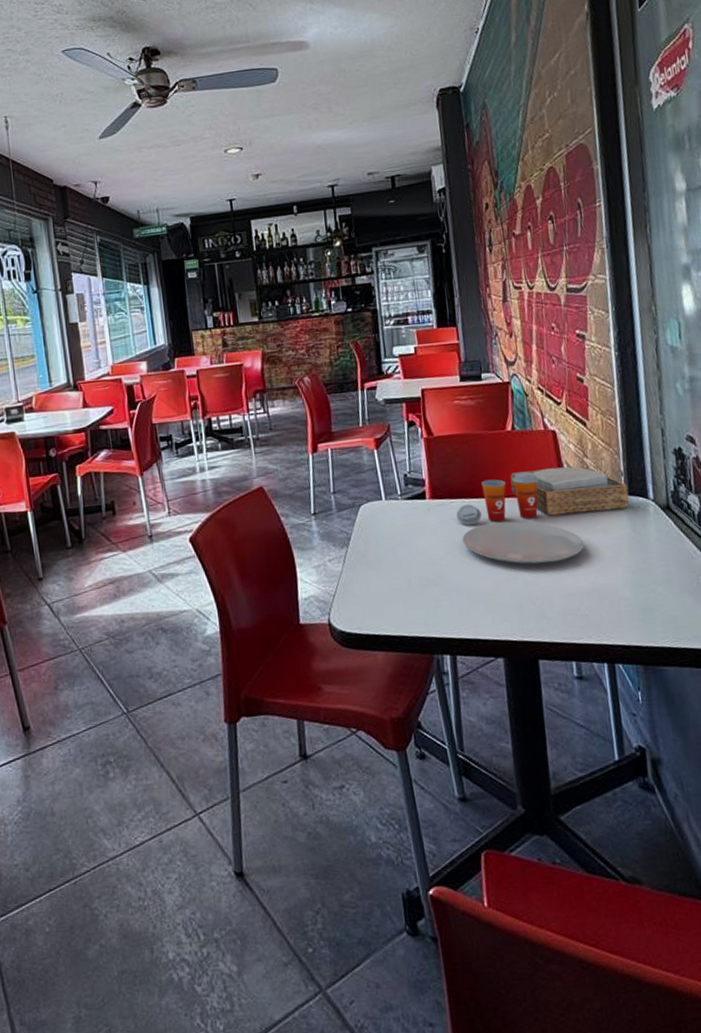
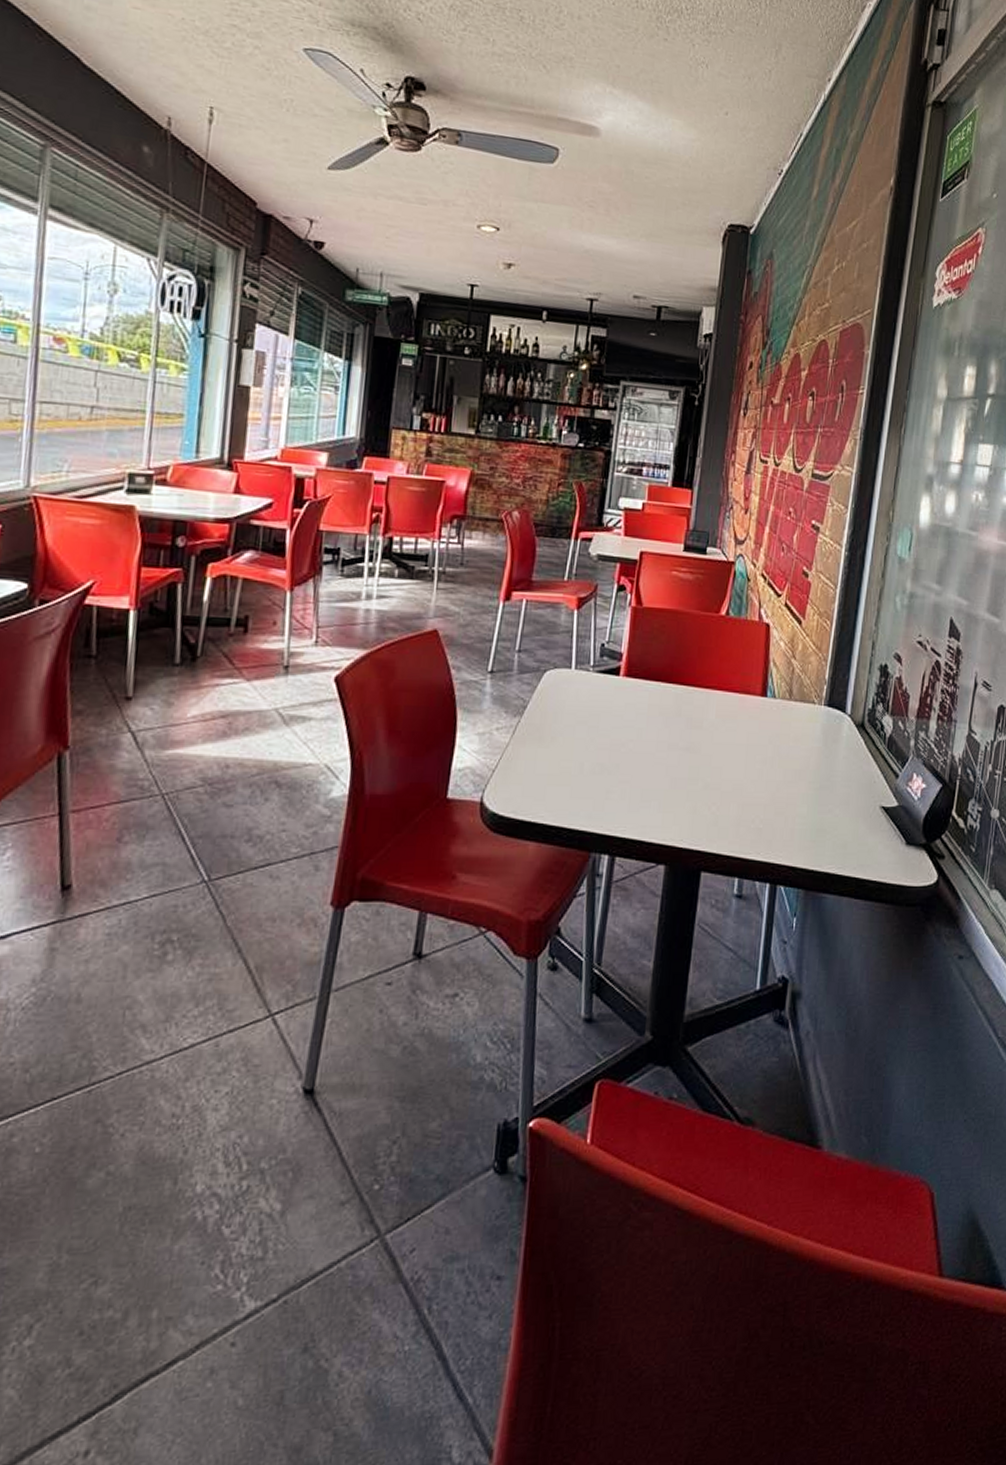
beverage cup: present [456,471,539,526] -> none [648,662,742,716]
plate: present [462,521,585,564] -> none [648,714,773,767]
napkin holder: present [510,465,629,516] -> none [712,662,828,720]

